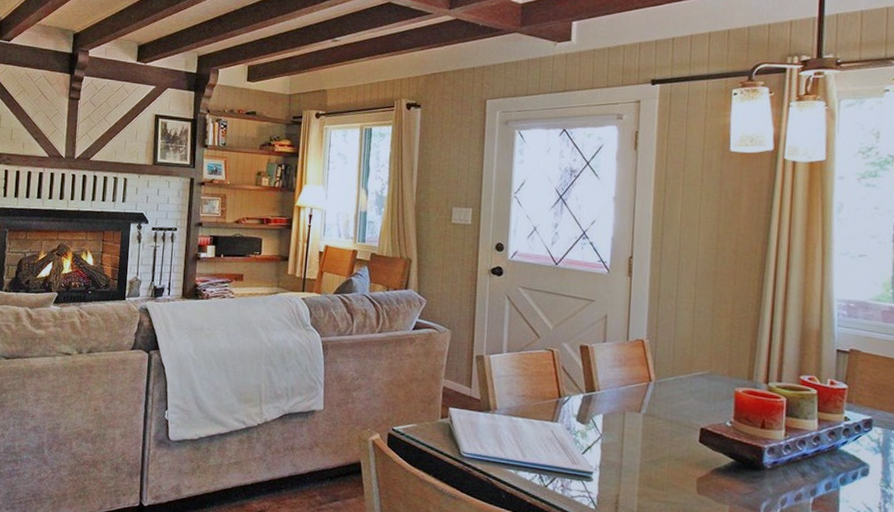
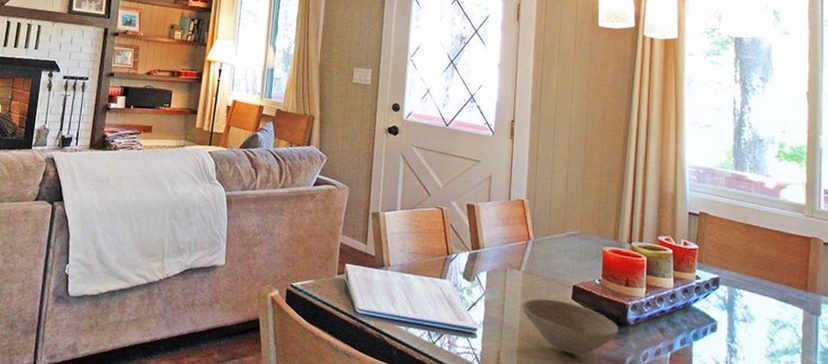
bowl: none [642,441,753,499] -> present [521,298,618,355]

